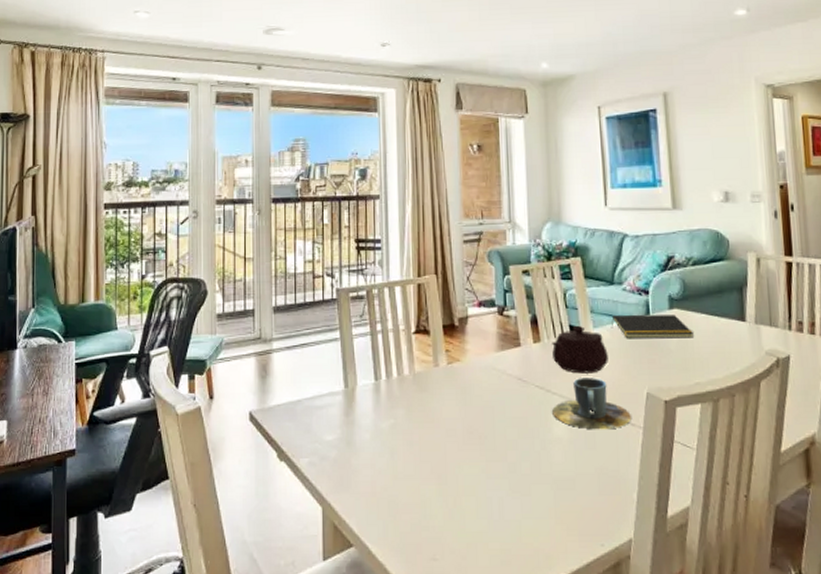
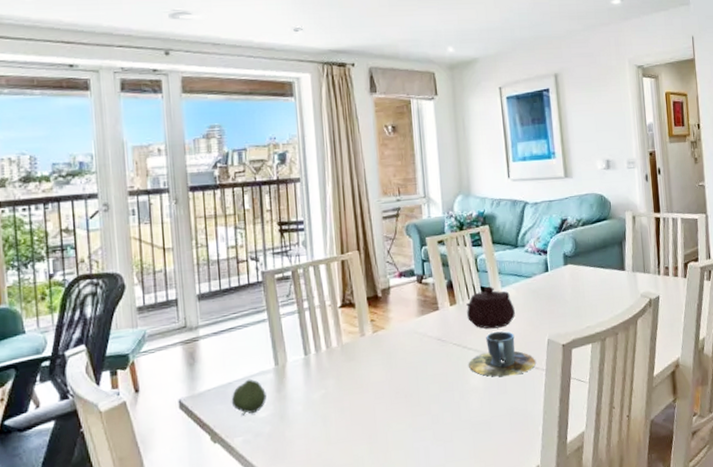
fruit: none [299,398,334,436] -> present [231,379,267,416]
notepad: present [612,314,695,339] -> none [517,270,585,294]

